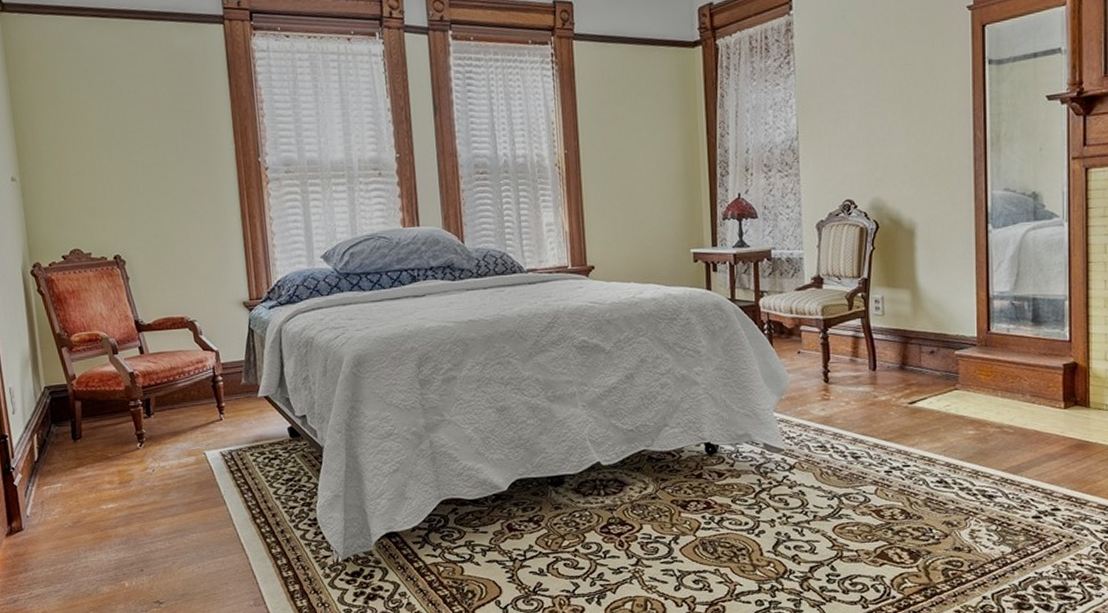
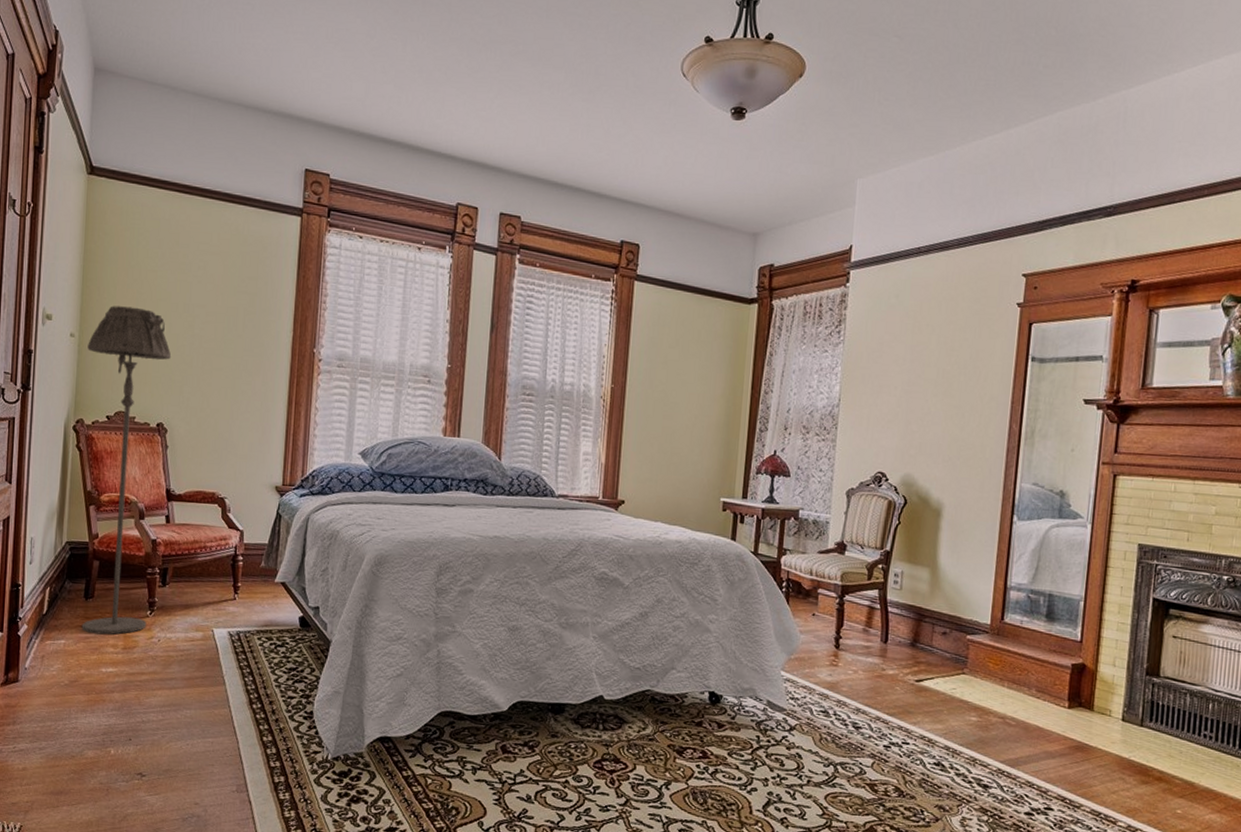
floor lamp: none [30,142,139,474] -> present [81,306,172,635]

